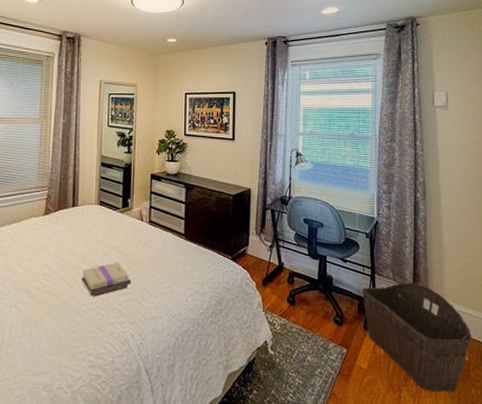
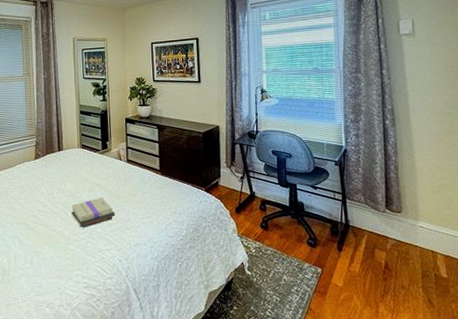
wicker basket: present [362,282,471,392] -> none [333,205,450,308]

